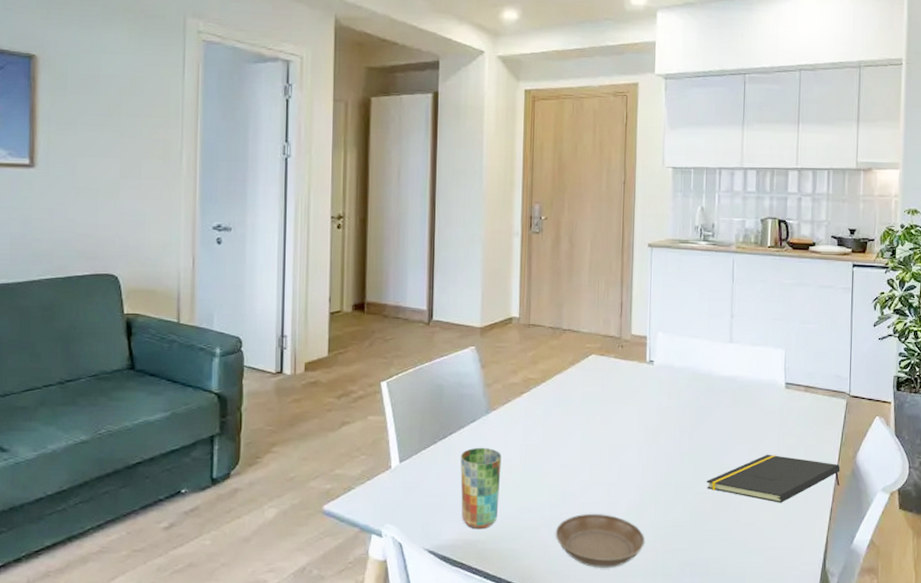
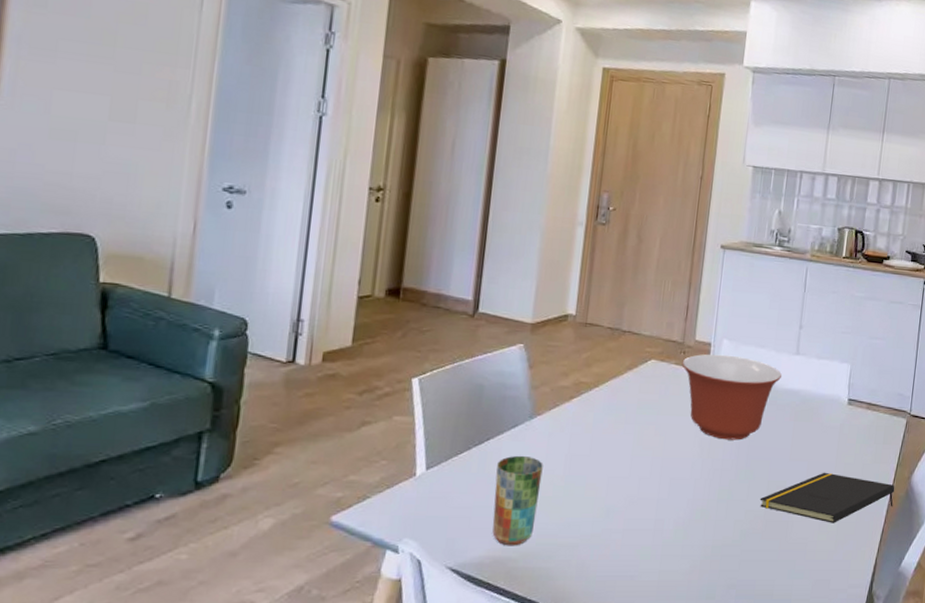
saucer: present [555,514,645,568] -> none [595,531,692,589]
mixing bowl: none [620,346,717,427] -> present [682,354,782,440]

